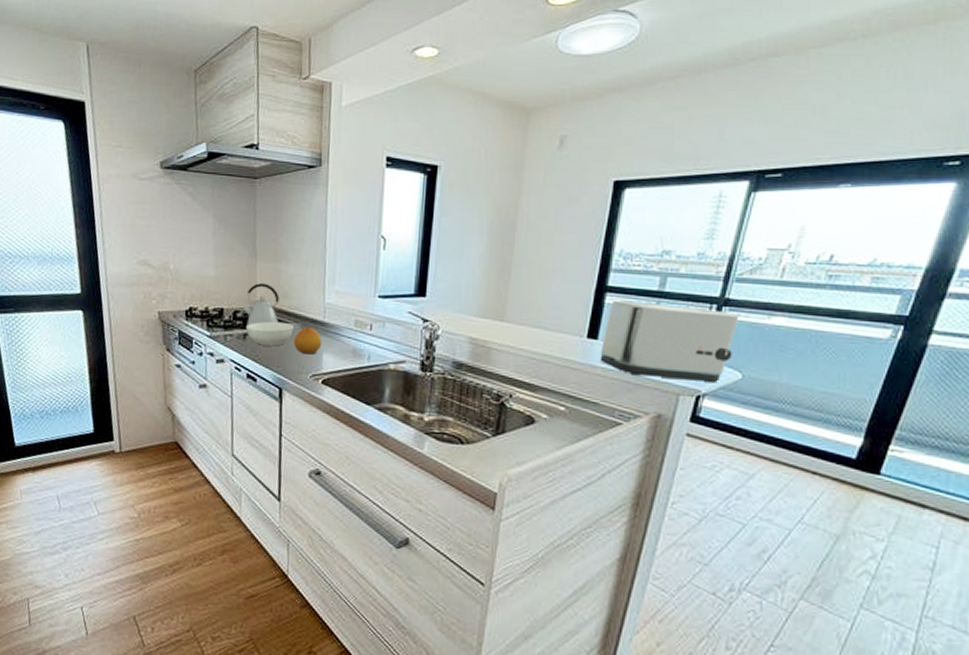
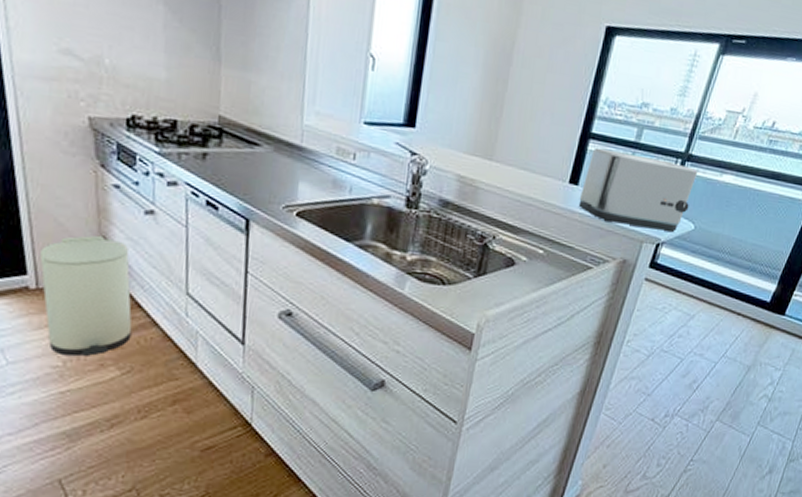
pedal bin: none [122,407,190,510] -> present [40,235,133,357]
kettle: present [242,283,280,327] -> none [201,94,249,145]
bowl: present [246,321,294,347] -> none [206,140,265,171]
fruit: present [294,327,323,354] -> none [264,150,299,182]

